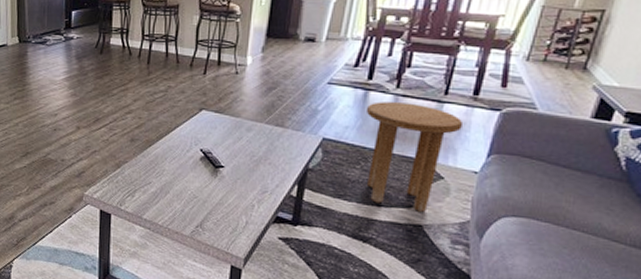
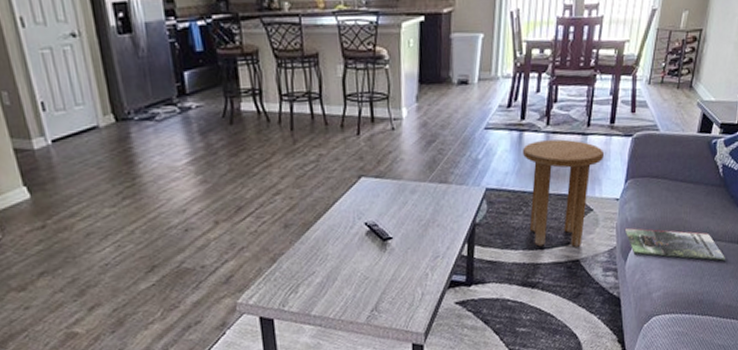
magazine: none [482,203,624,266] -> present [624,227,725,261]

